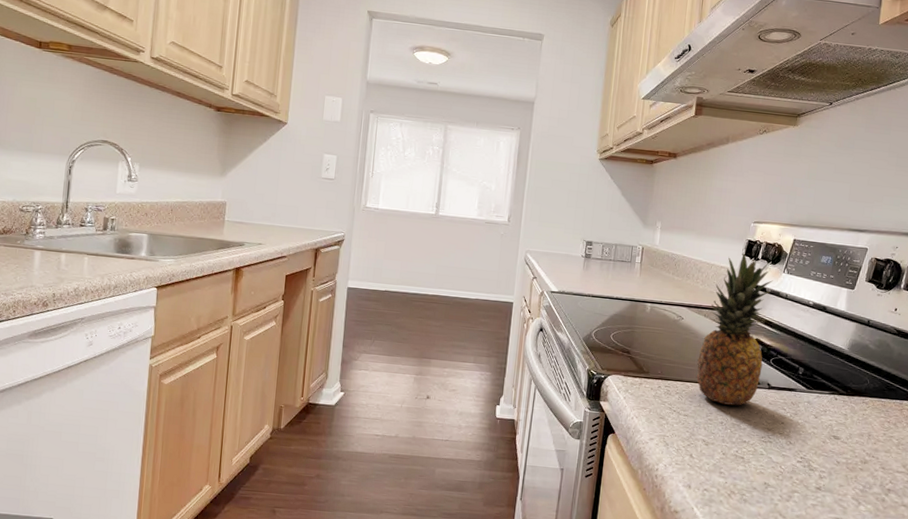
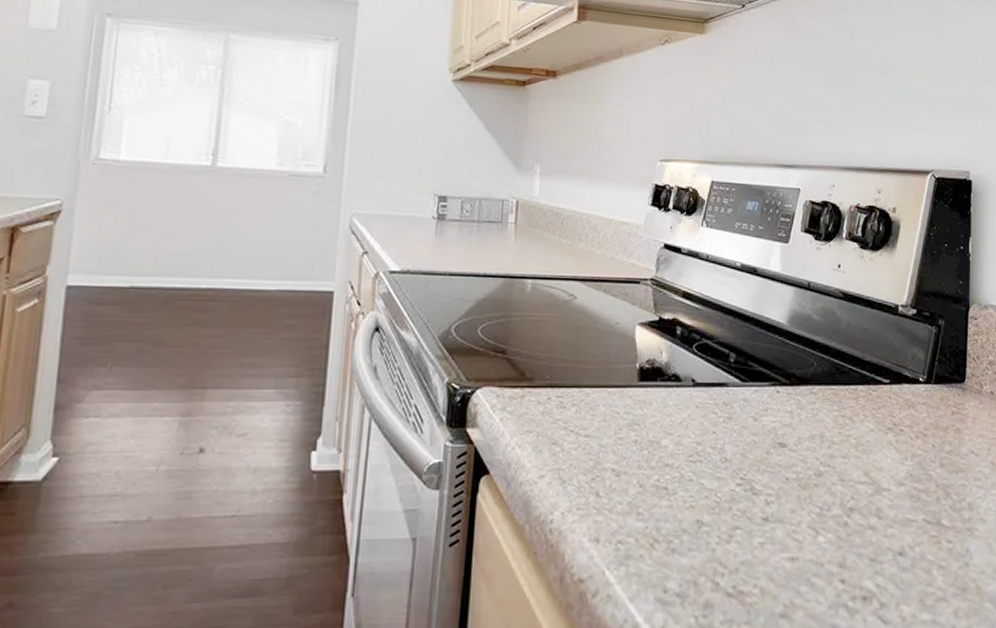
fruit: present [696,252,773,406] -> none [597,201,689,415]

